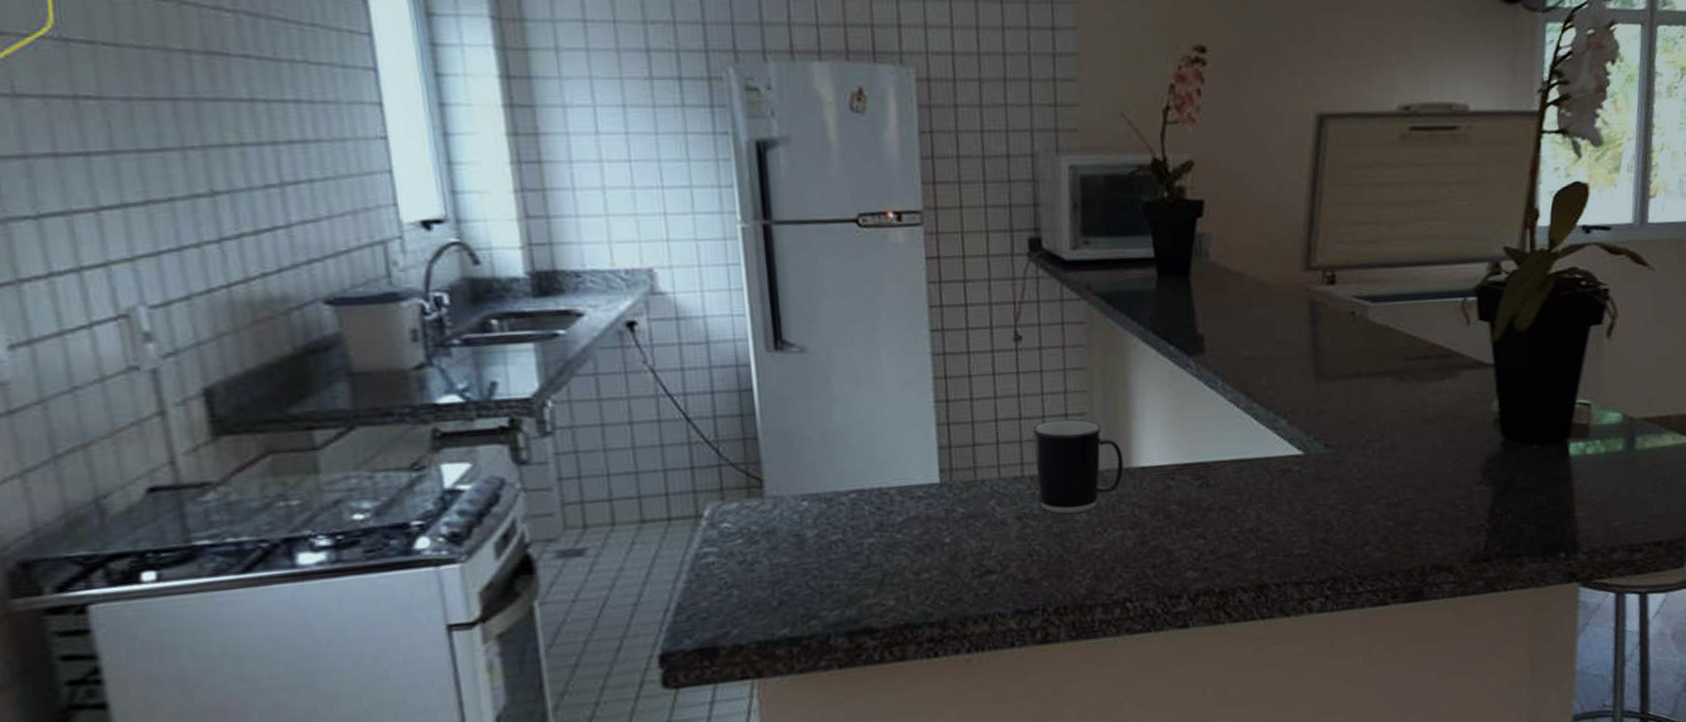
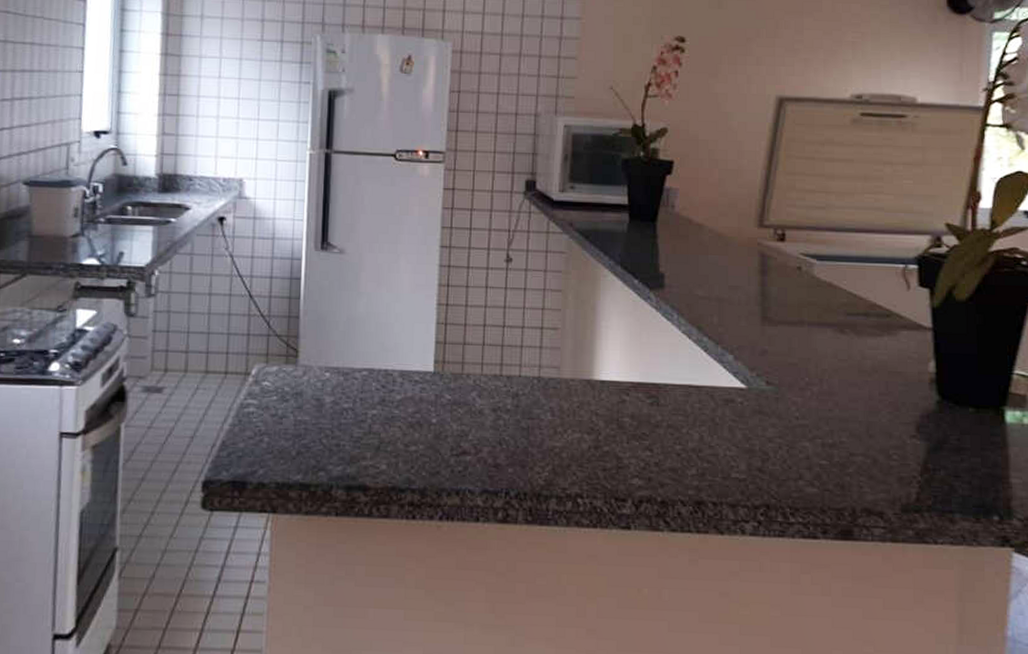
mug: present [1032,419,1124,514] -> none [512,331,586,413]

